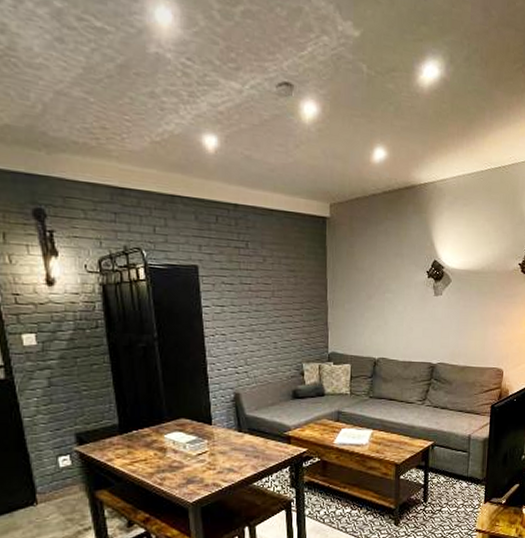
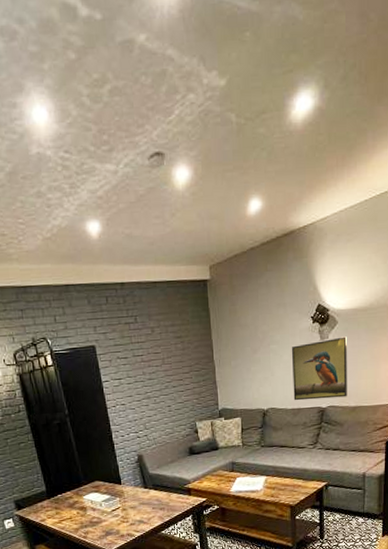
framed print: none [405,295,459,356] -> present [291,336,347,401]

